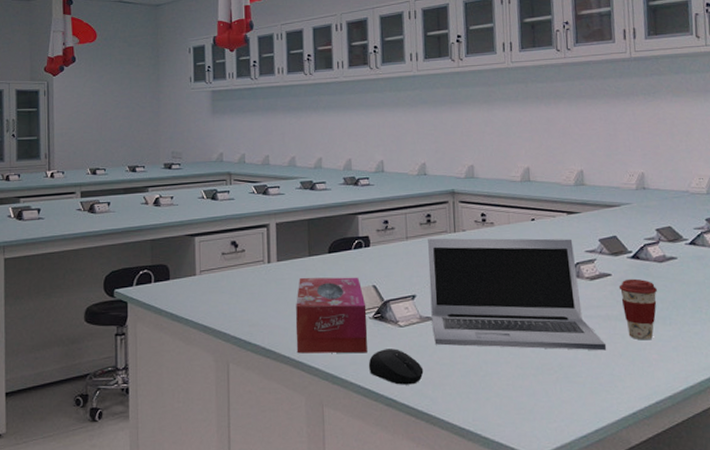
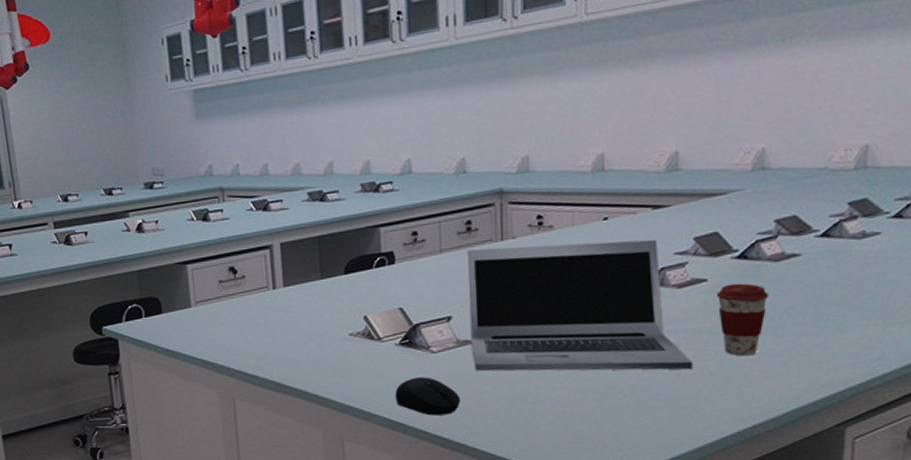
tissue box: present [296,277,367,354] -> none [308,299,394,386]

